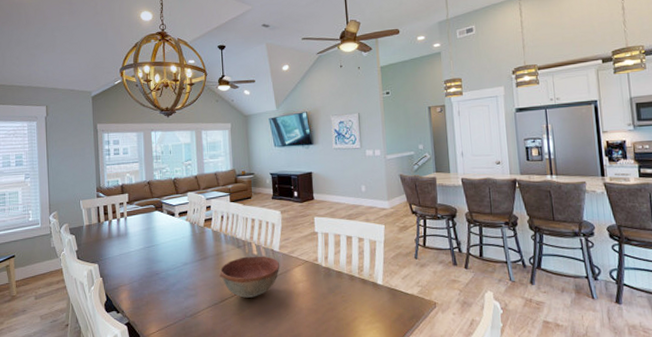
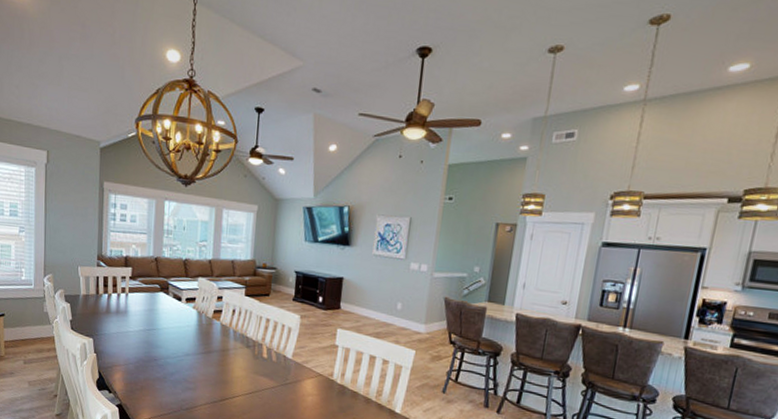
bowl: present [219,256,280,298] -> none [223,358,291,402]

